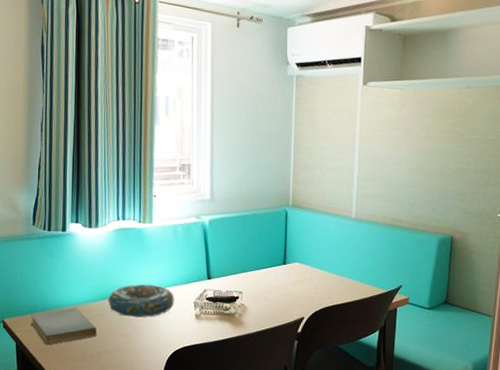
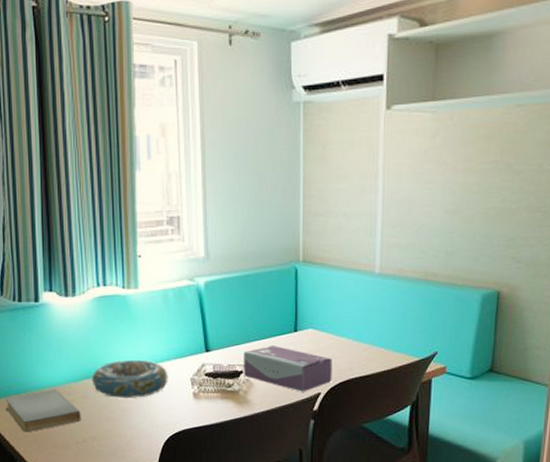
tissue box: none [239,275,315,316] -> present [244,345,333,392]

